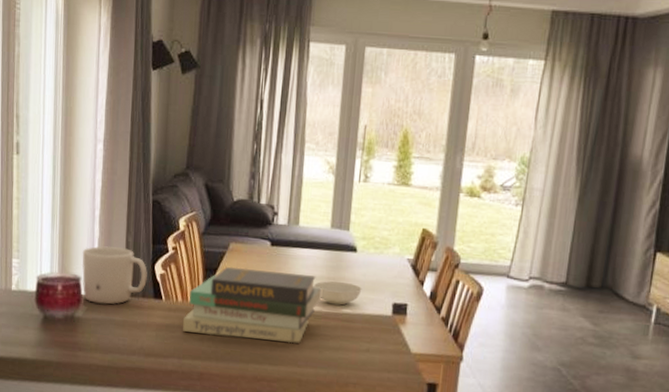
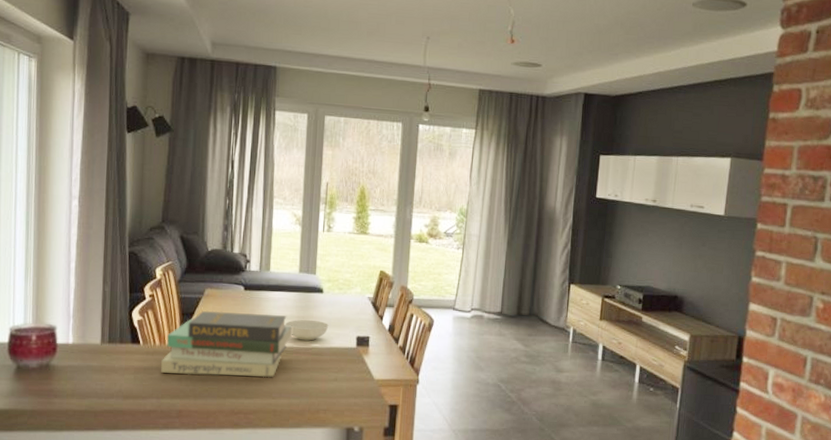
mug: present [81,245,147,305] -> none [57,295,125,352]

